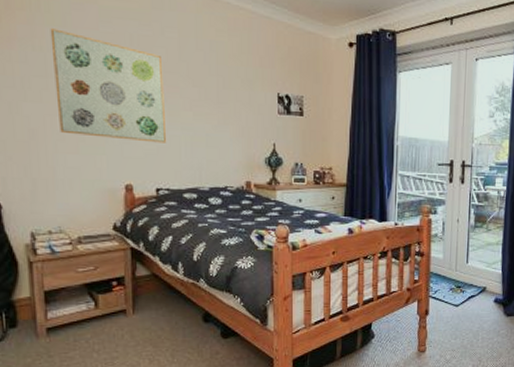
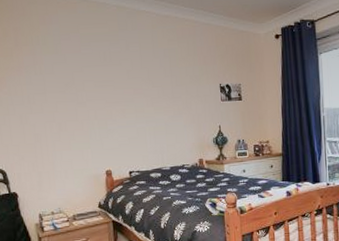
wall art: present [50,28,167,143] -> none [46,56,136,135]

